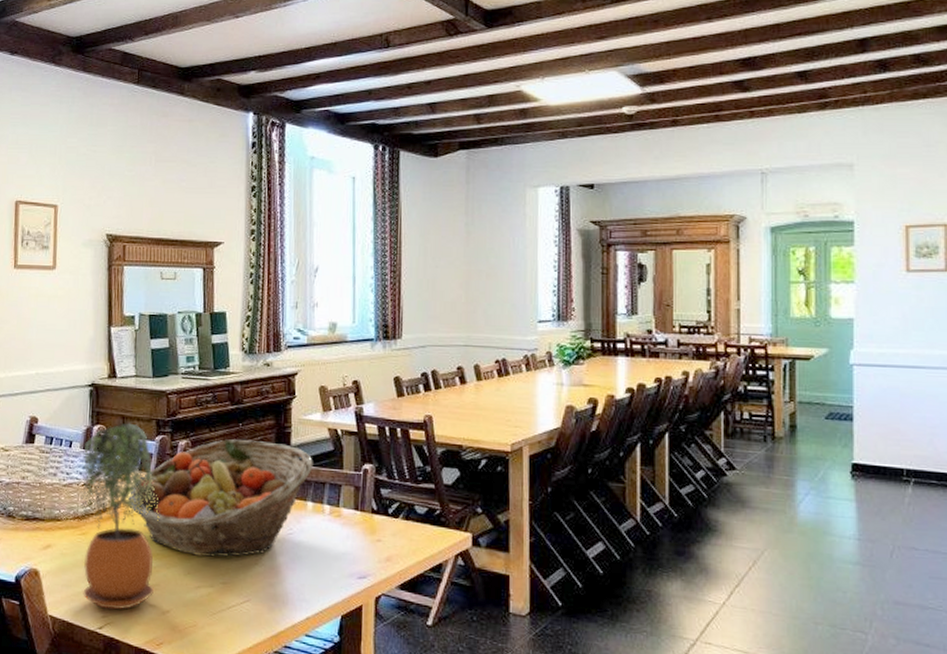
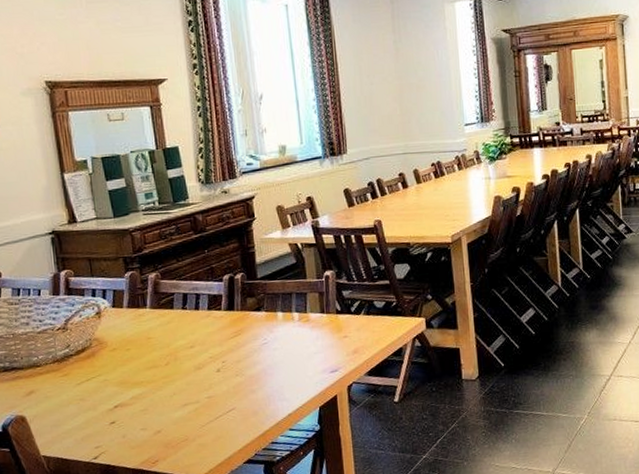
potted plant: present [80,423,160,610] -> none [52,264,143,440]
fruit basket: present [128,439,313,557] -> none [105,263,279,378]

